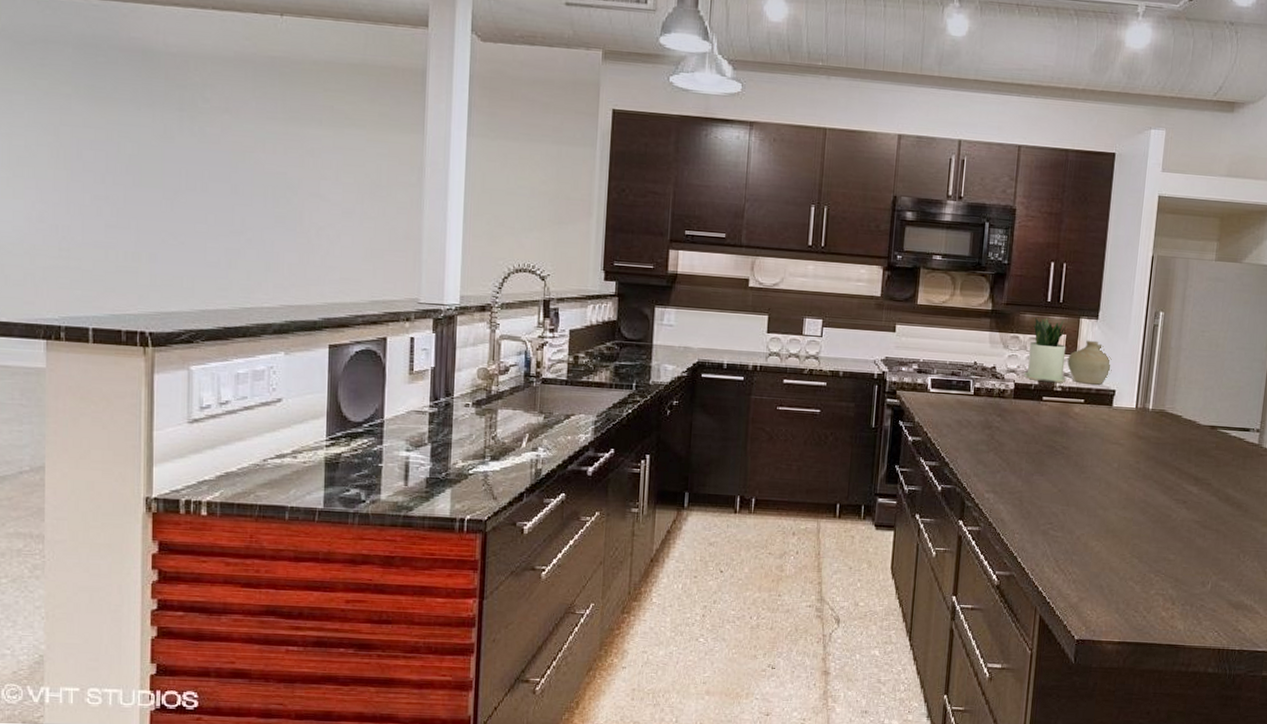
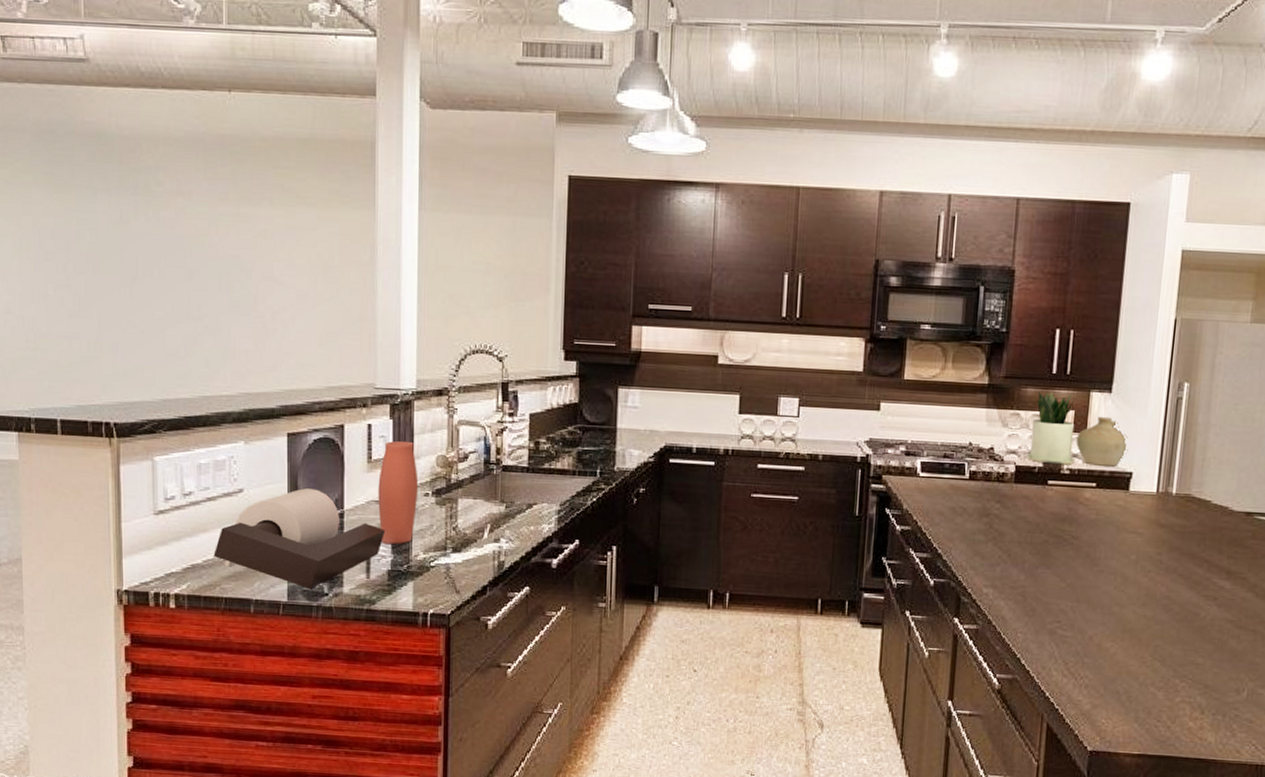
paper towel holder: none [249,398,425,497] -> present [213,488,386,590]
vase: none [418,353,459,454] -> present [378,440,419,545]

